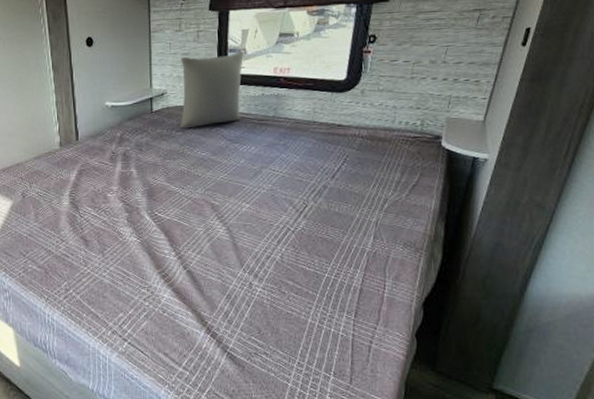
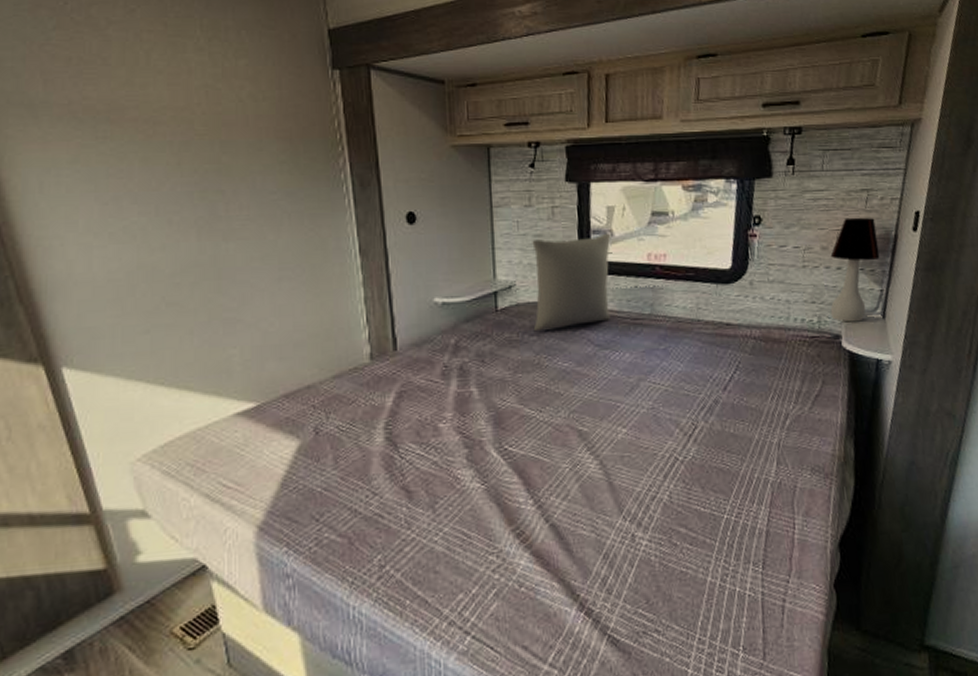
table lamp: none [433,34,486,126] -> present [830,217,880,322]

